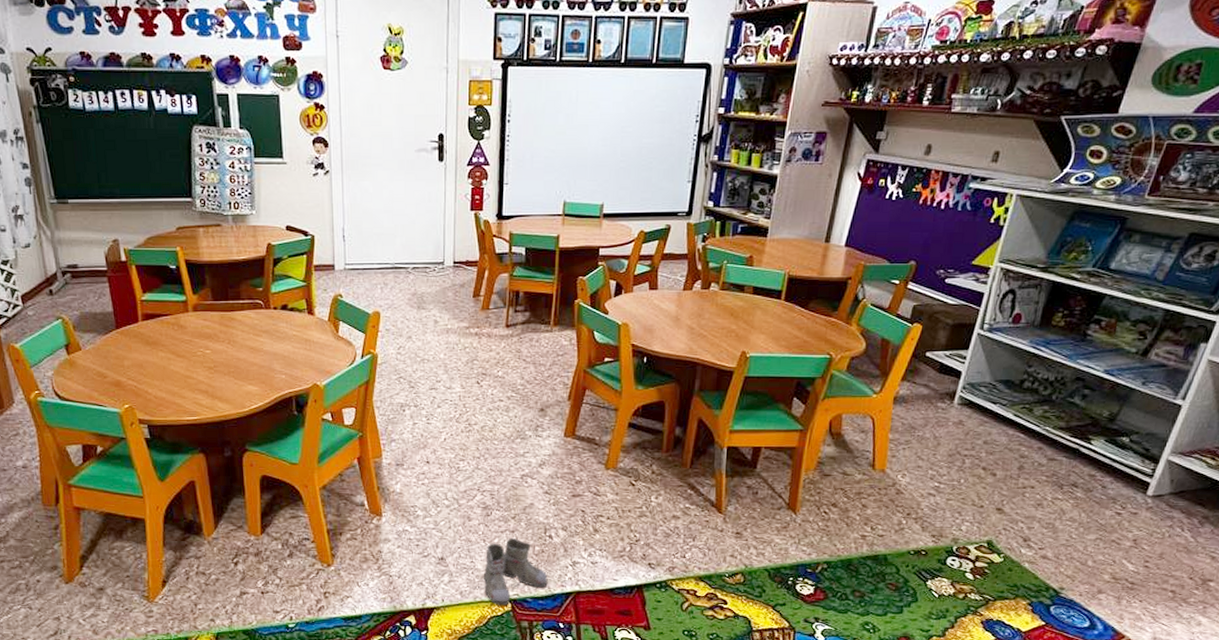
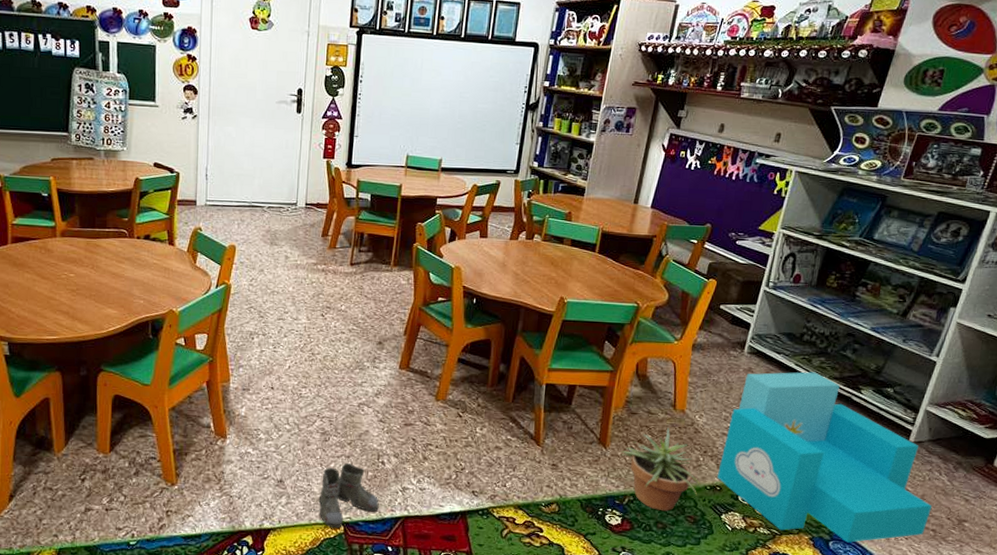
potted plant: none [813,489,905,579] -> present [621,428,702,511]
armchair: none [921,422,1173,607] -> present [716,372,933,543]

